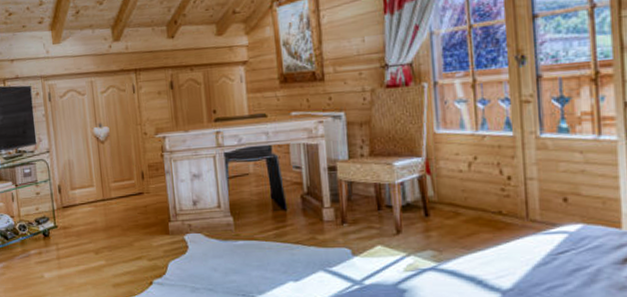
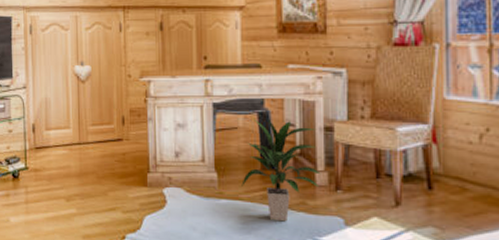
indoor plant: none [256,164,328,257] -> present [241,119,321,222]

